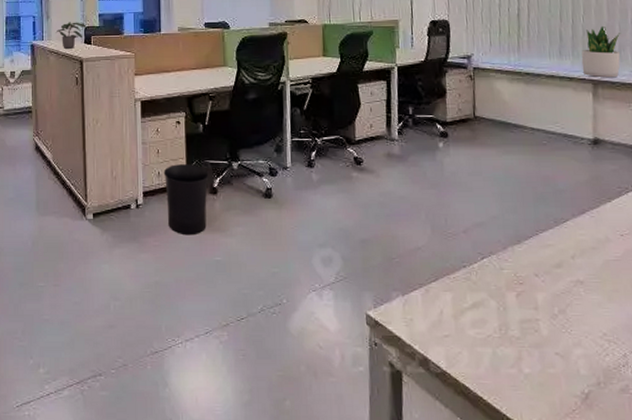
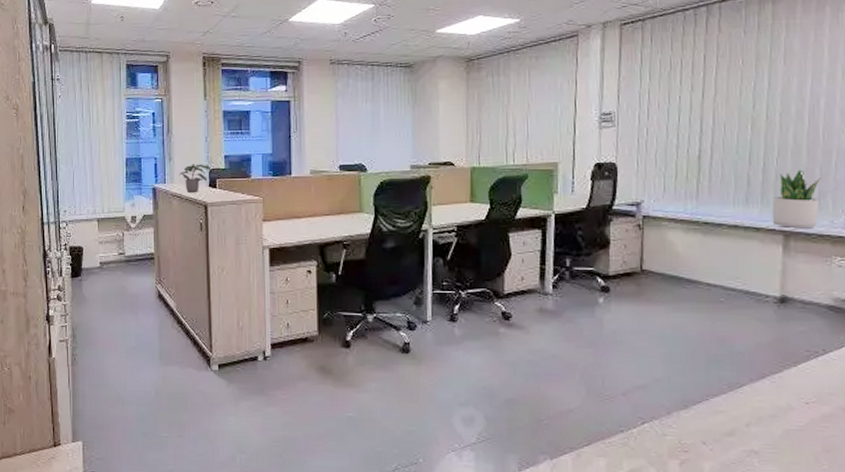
waste bin: present [163,164,209,234] -> none [293,316,341,389]

